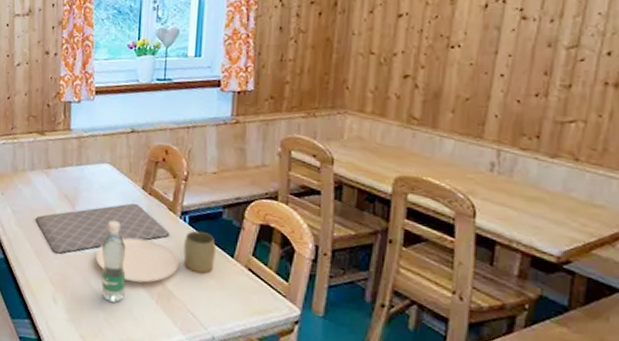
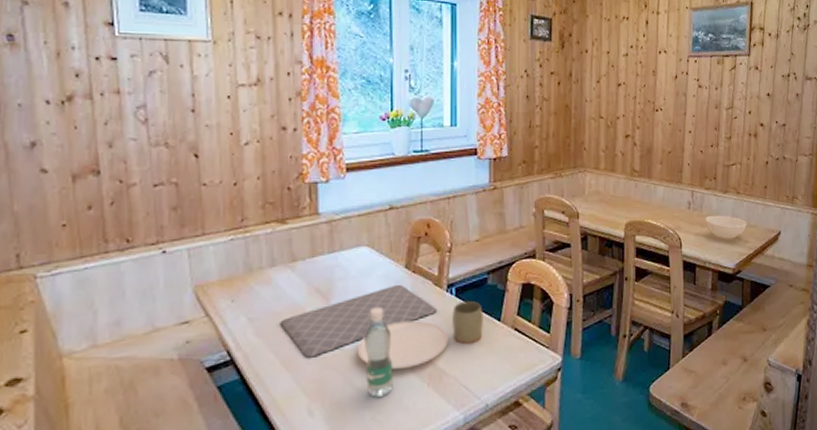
bowl: none [516,183,588,219] -> present [705,215,747,239]

